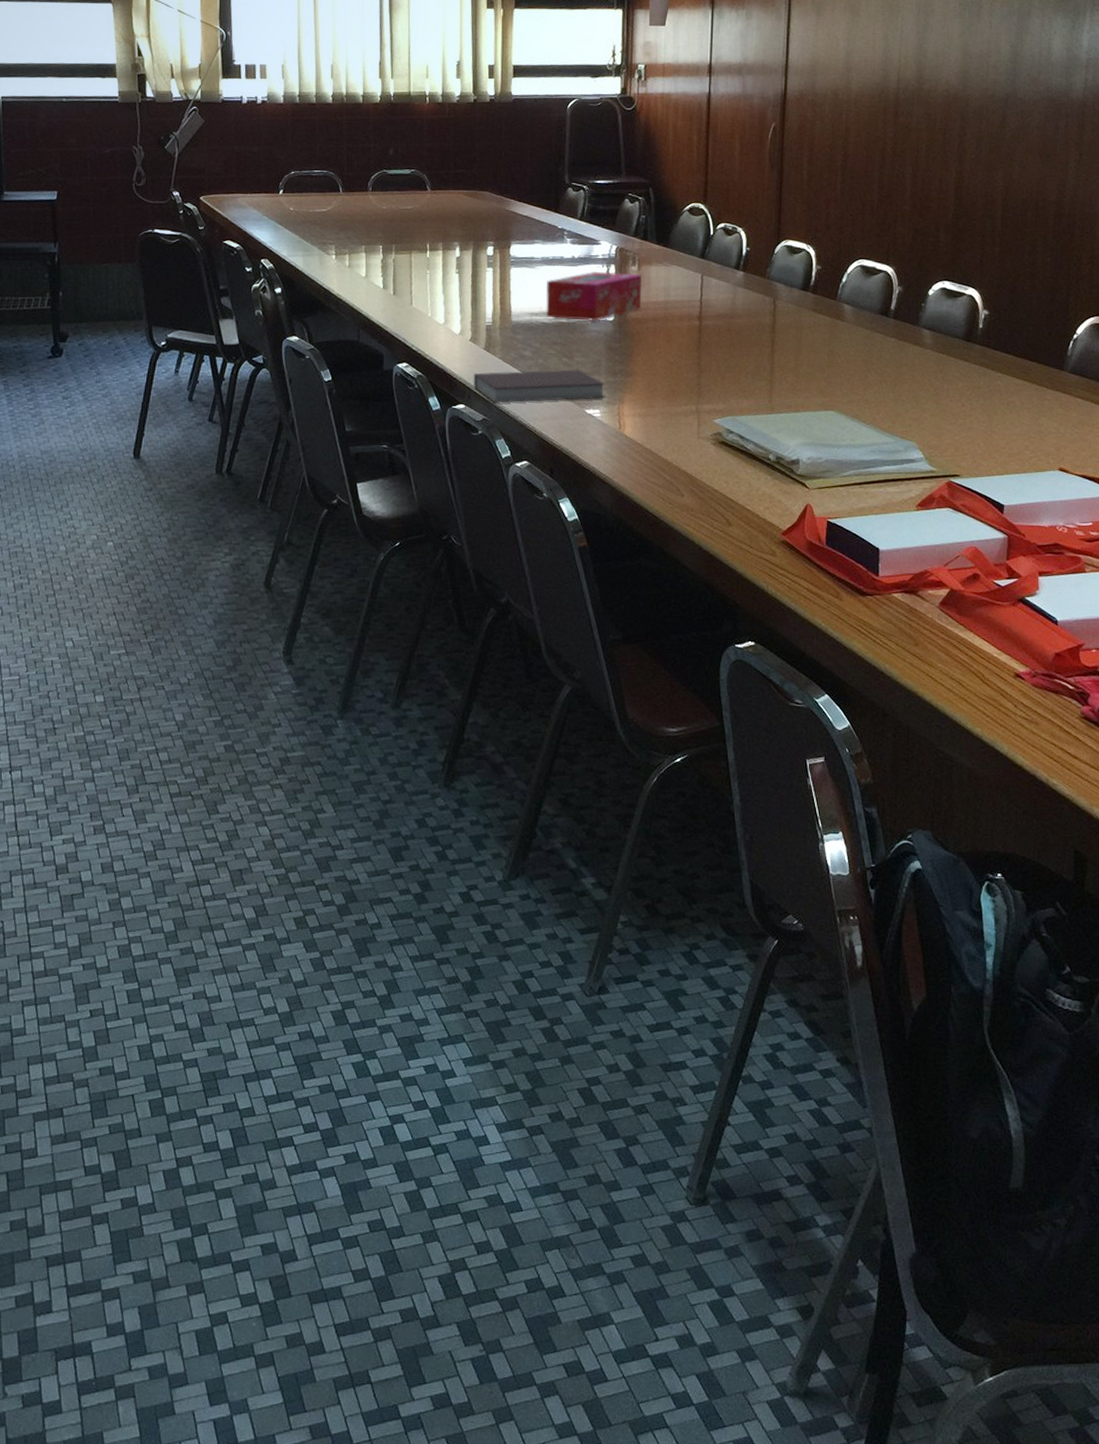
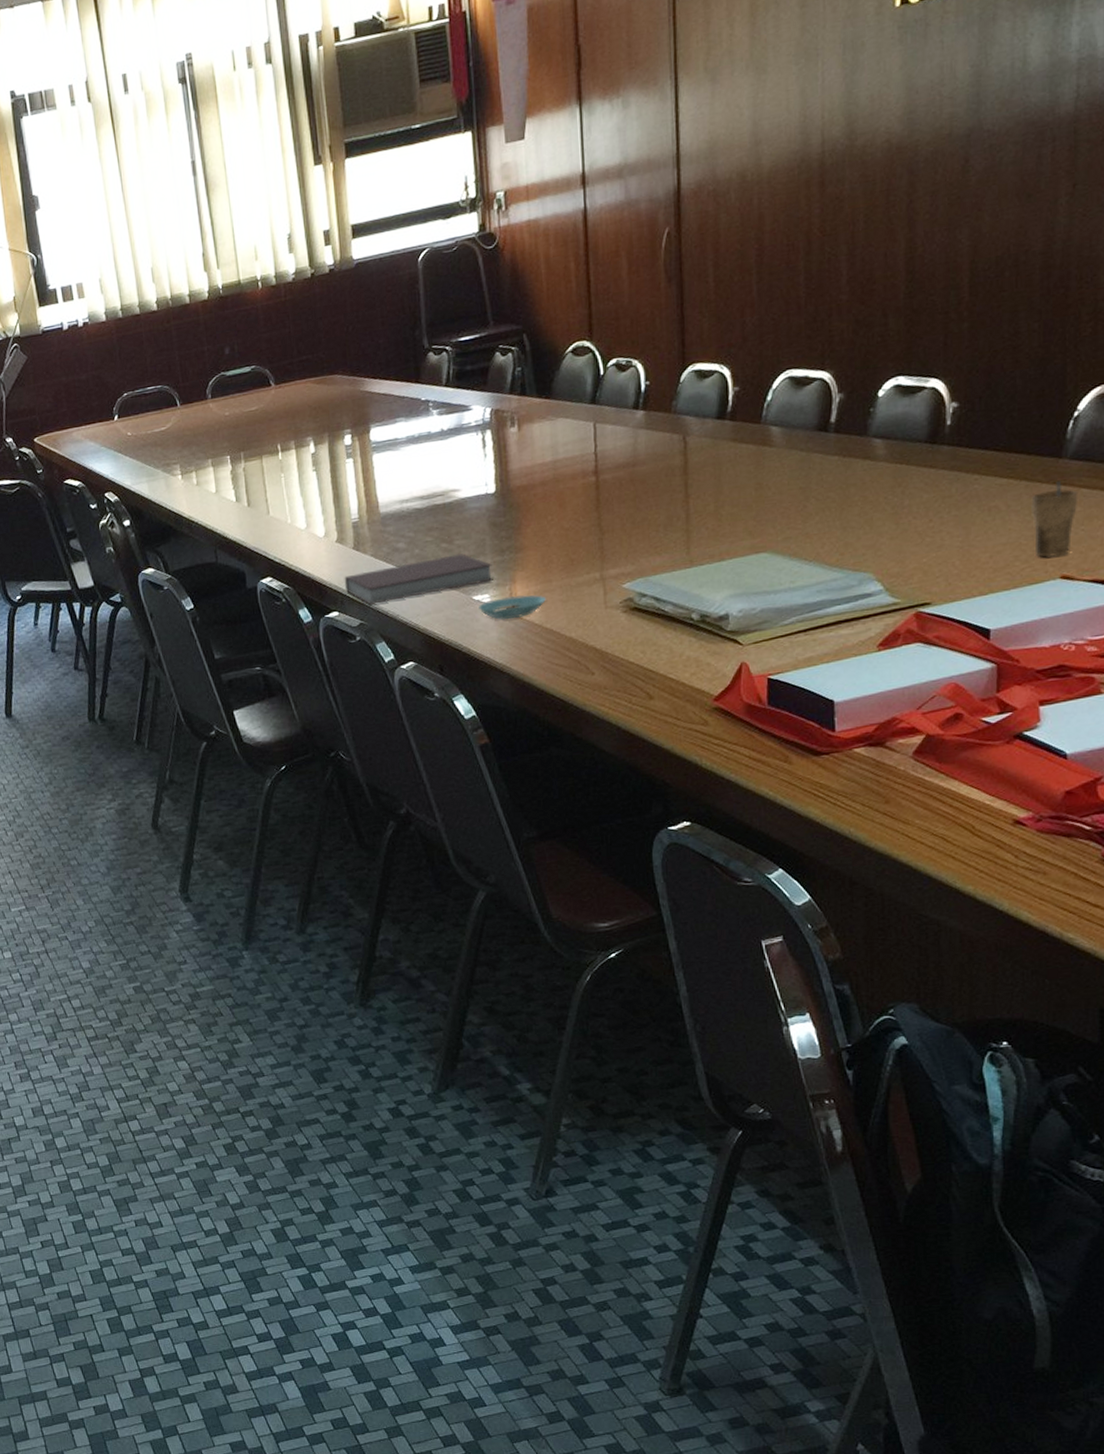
tissue box: present [545,272,641,321] -> none [414,436,525,502]
saucer: none [590,415,648,435] -> present [479,595,546,620]
cup: none [1039,388,1074,451] -> present [1031,480,1078,558]

